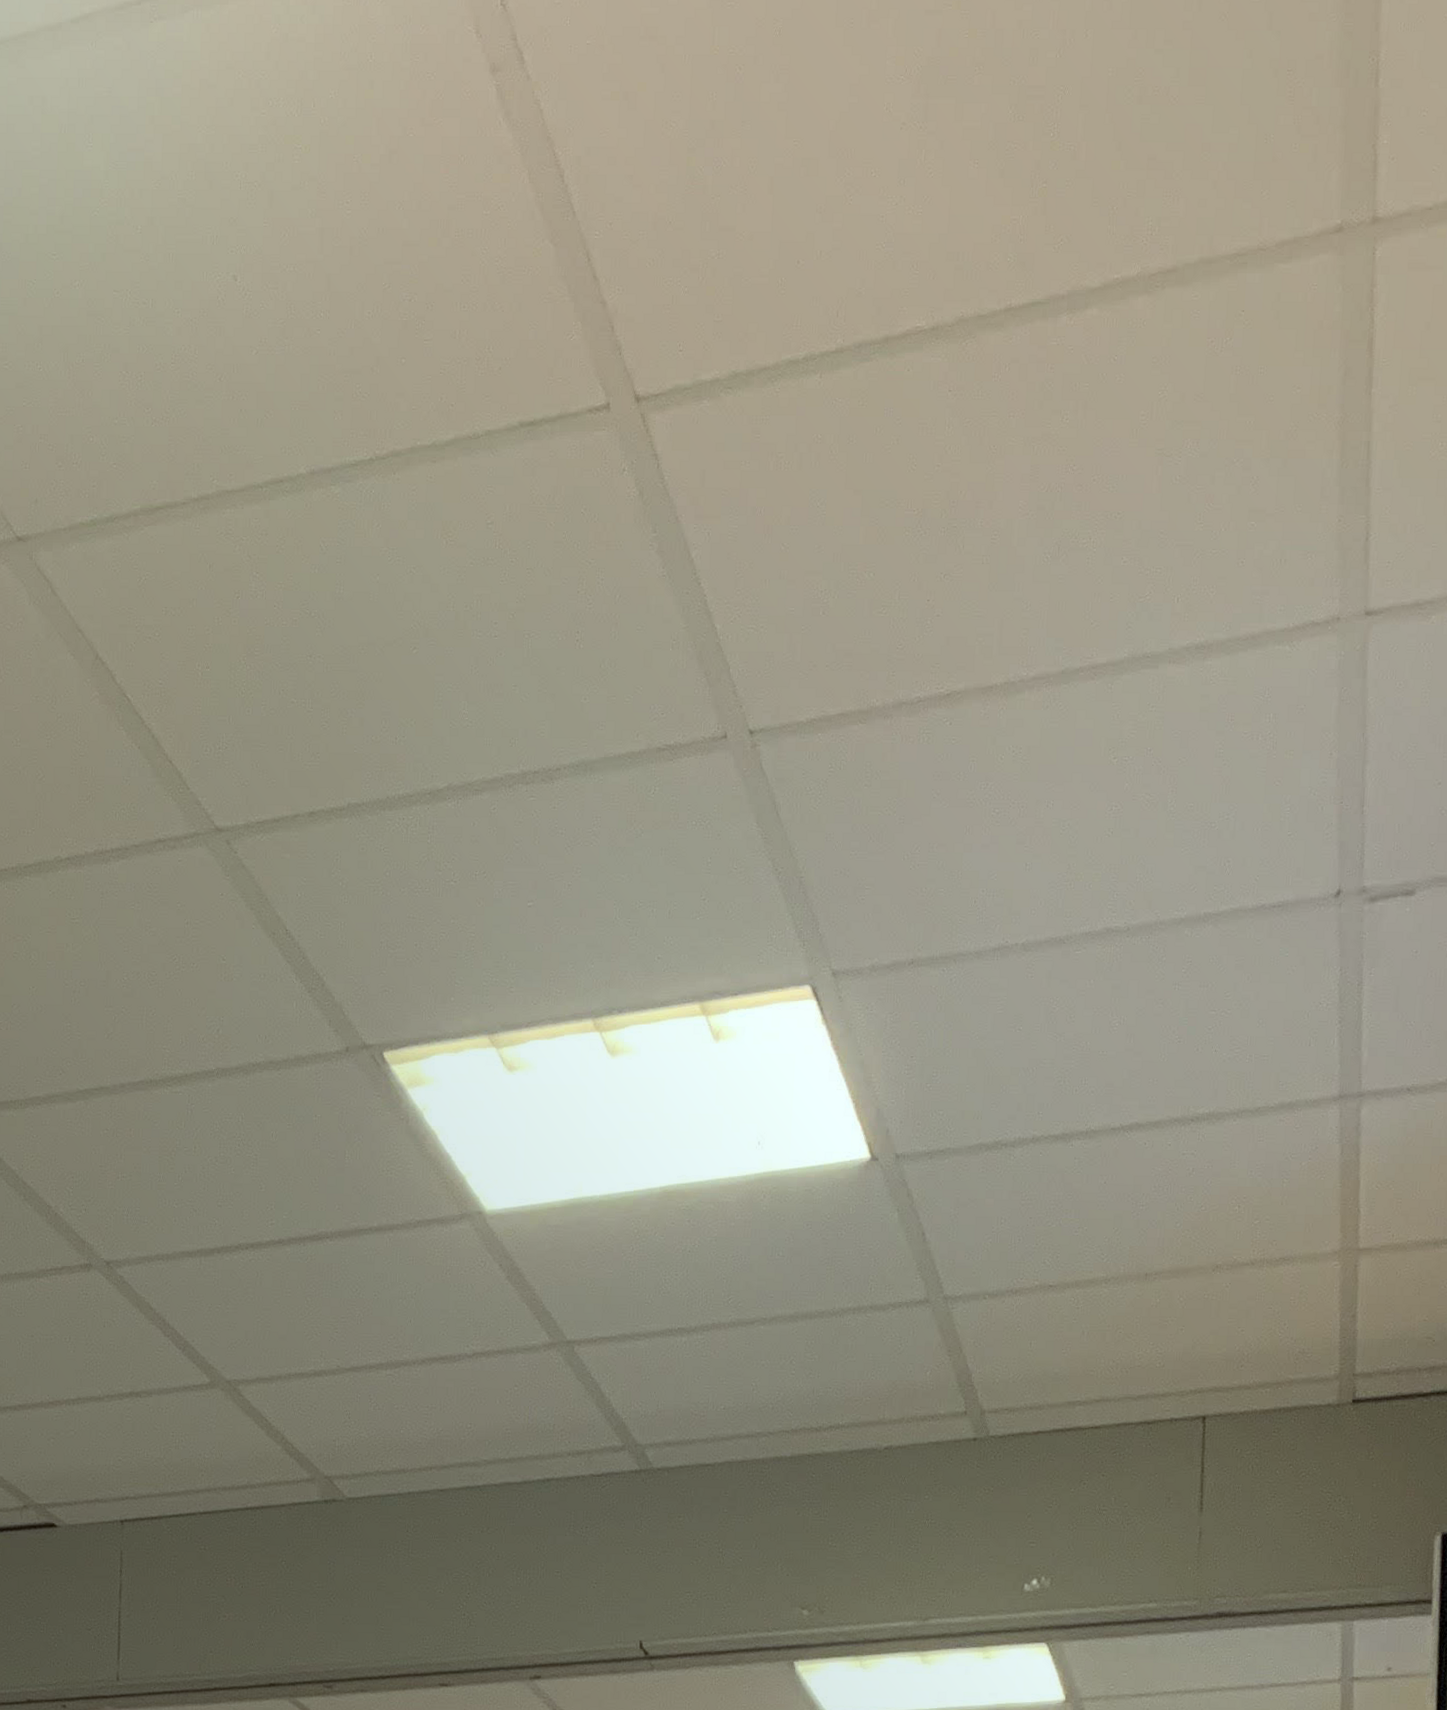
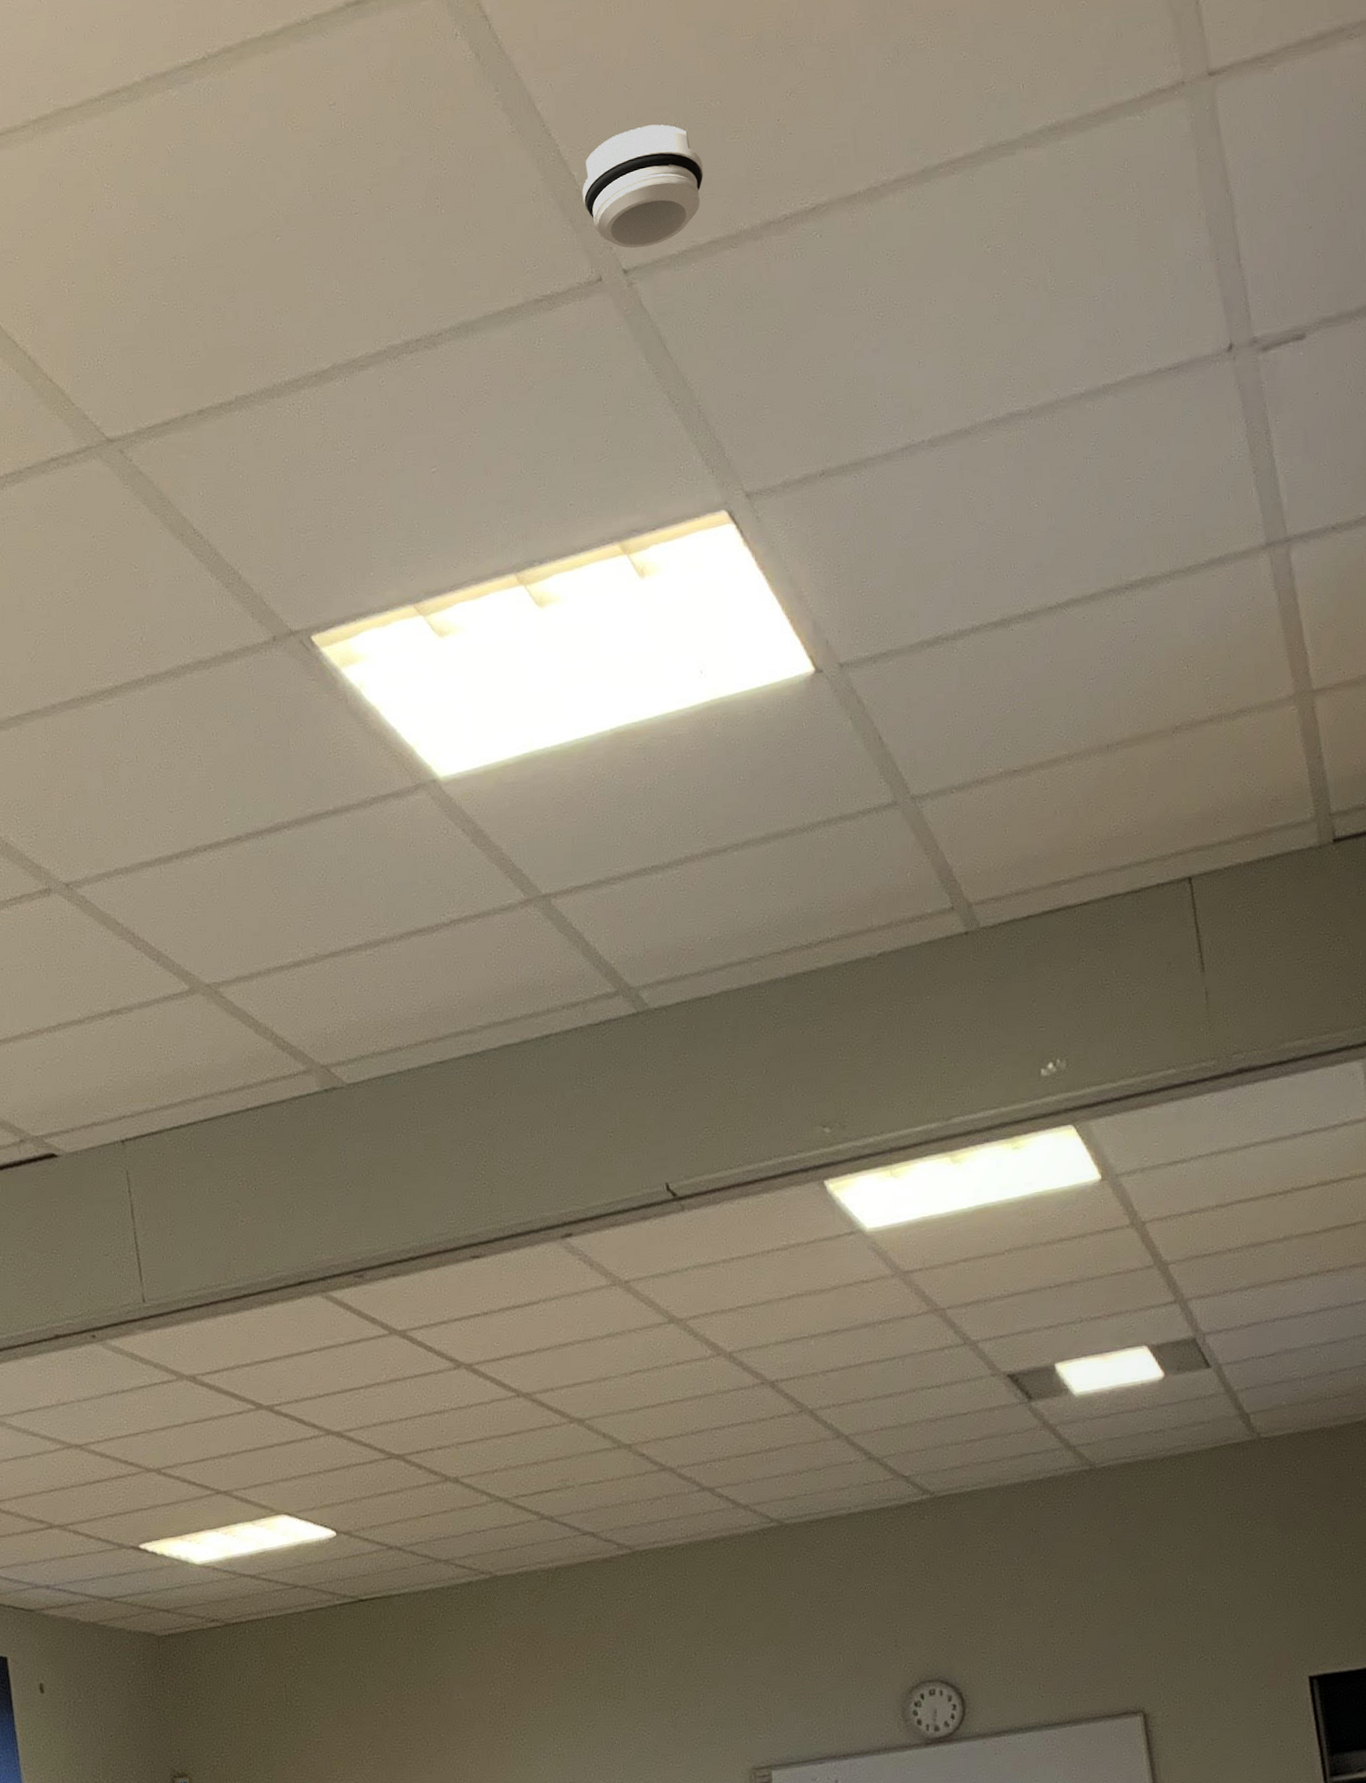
smoke detector: none [721,588,846,710] -> present [582,124,704,249]

